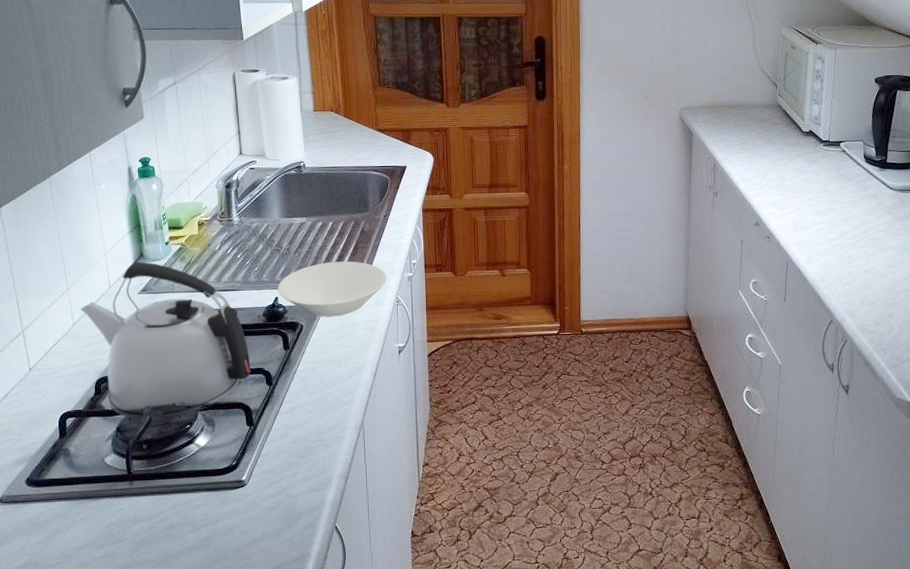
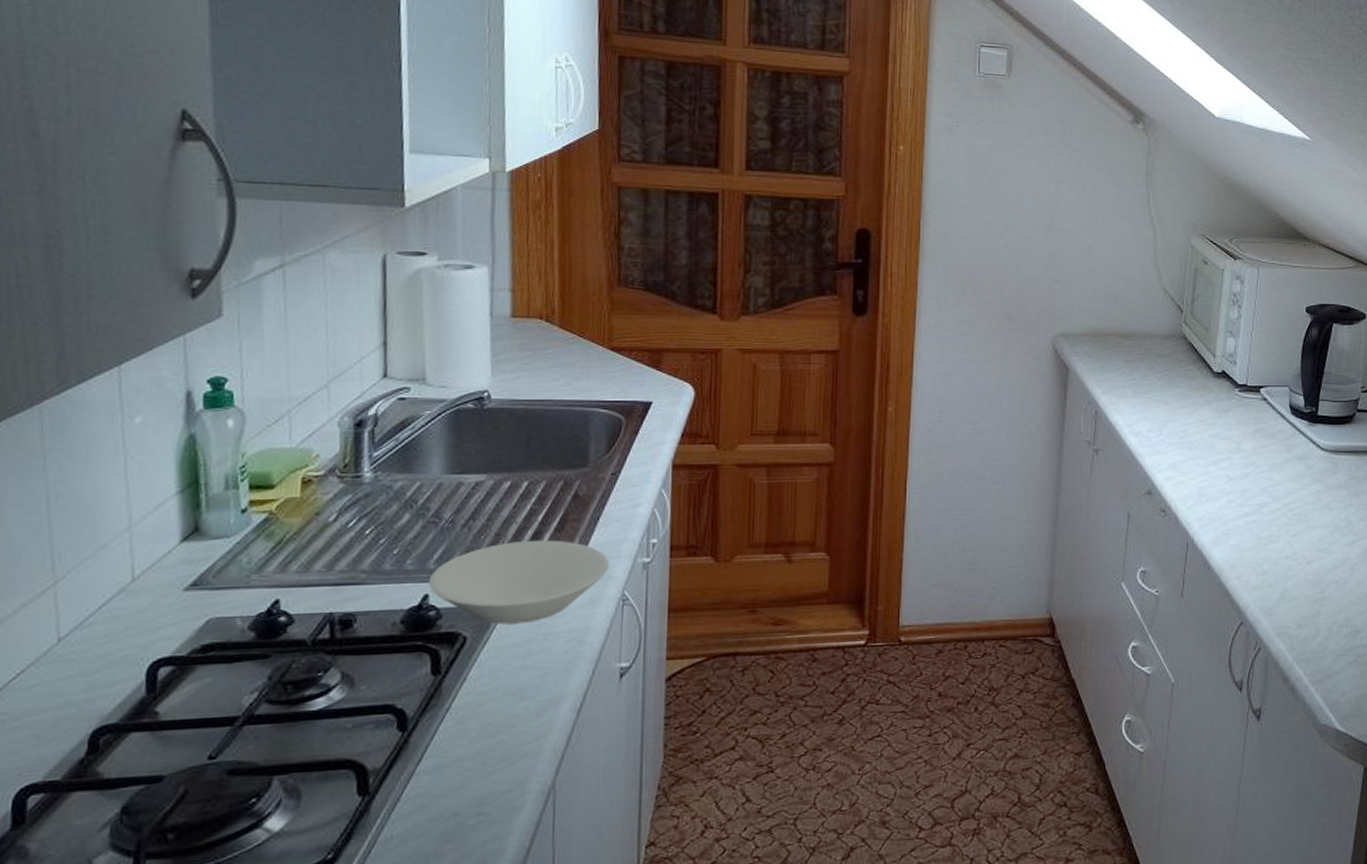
kettle: present [80,261,251,425] -> none [73,539,373,802]

